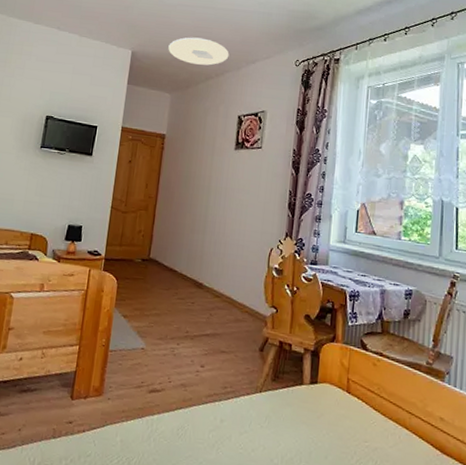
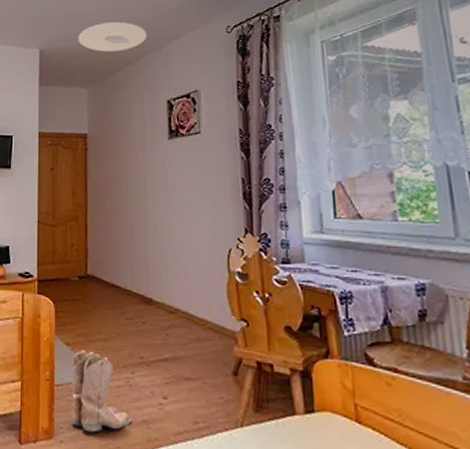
boots: none [119,322,173,392] -> present [71,350,132,433]

